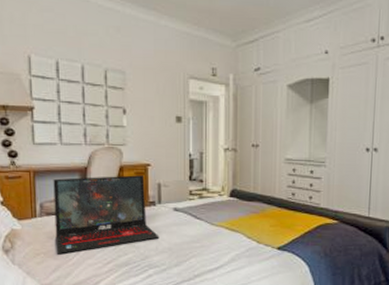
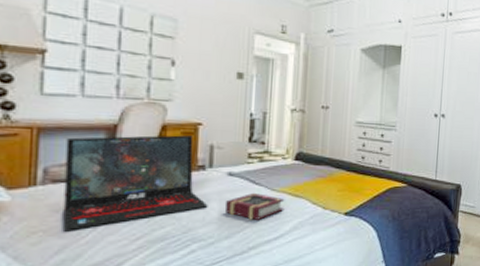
book: none [172,226,223,251] -> present [224,192,285,220]

